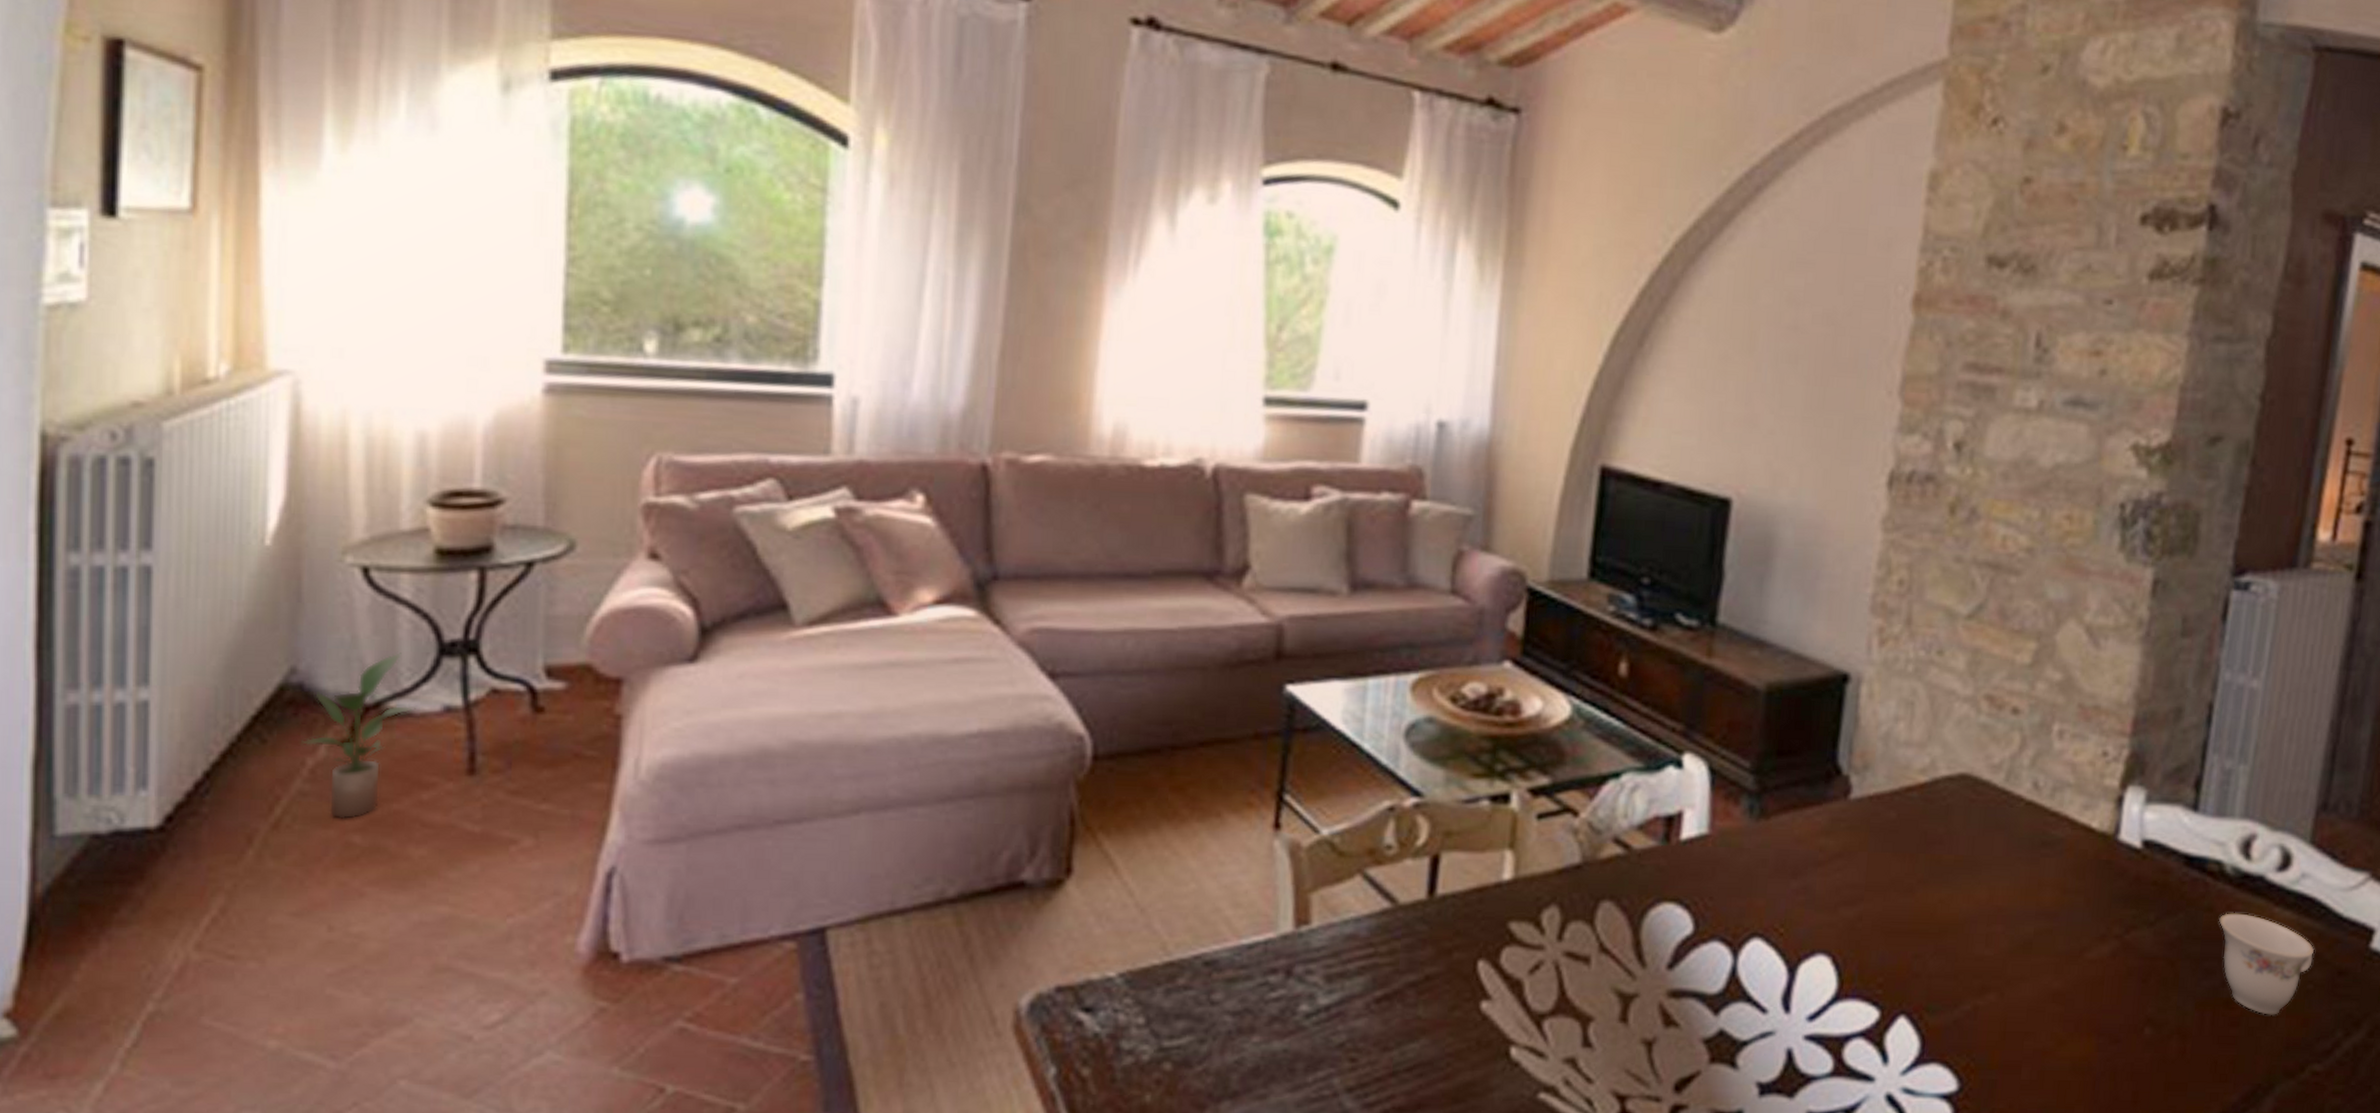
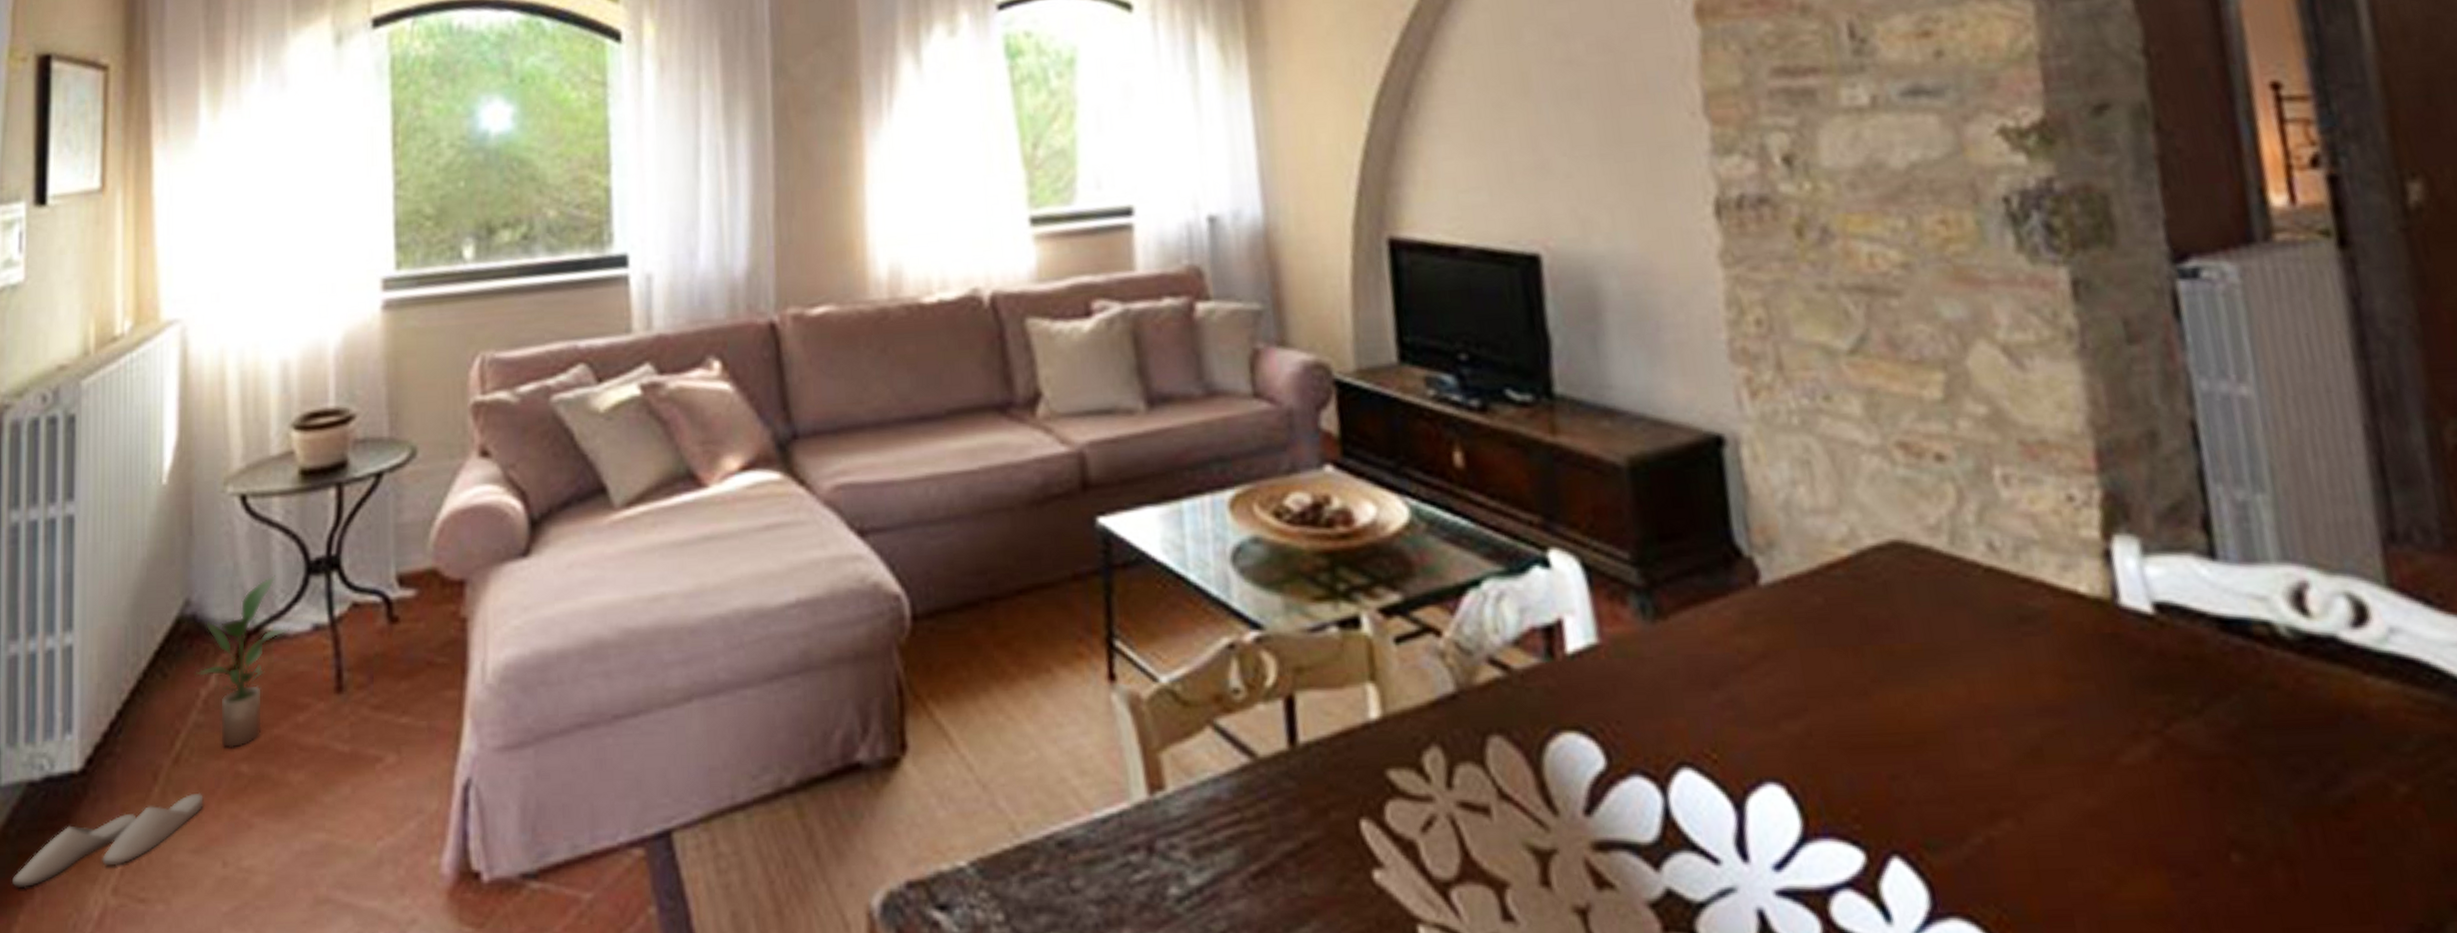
slippers: none [72,859,307,938] -> present [12,792,204,888]
teacup: present [2219,913,2314,1015] -> none [2290,688,2444,826]

